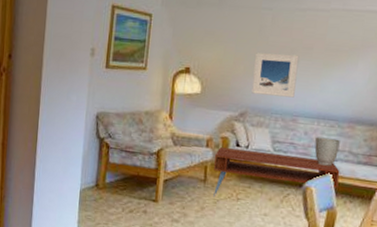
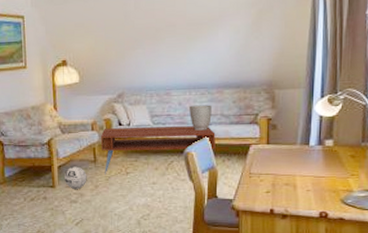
ball: none [169,182,194,208] -> present [65,166,87,189]
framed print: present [251,53,299,98] -> none [125,33,165,75]

